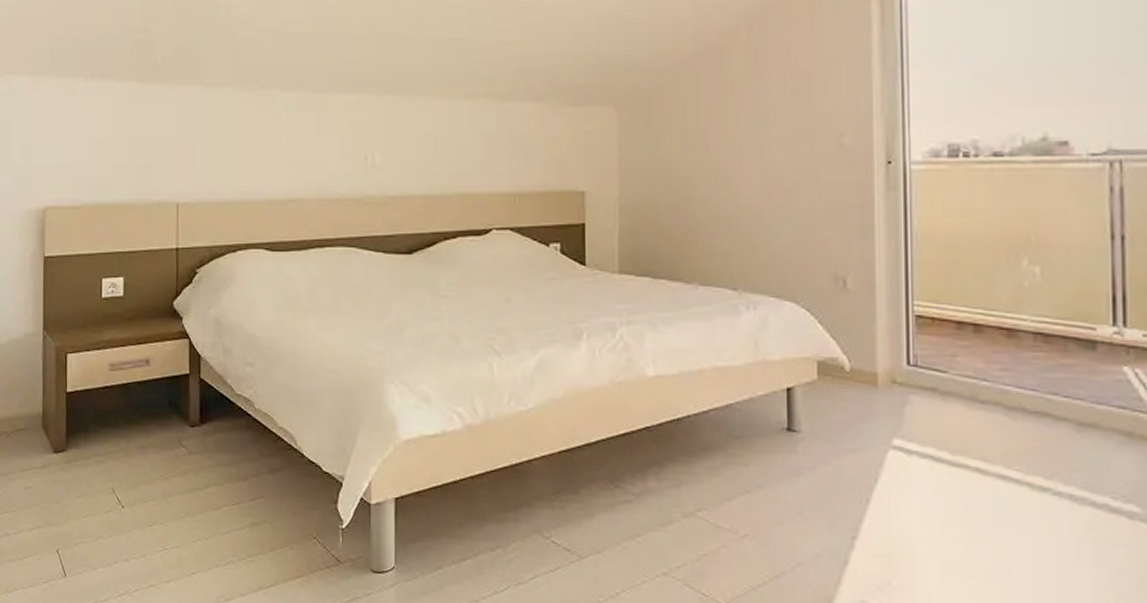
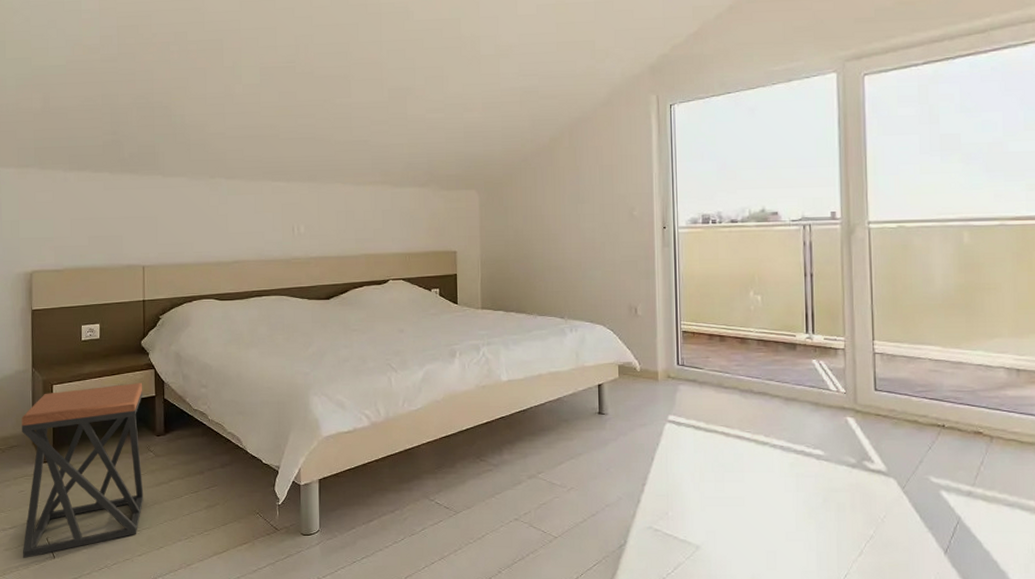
stool: none [28,356,175,574] -> present [21,383,144,559]

